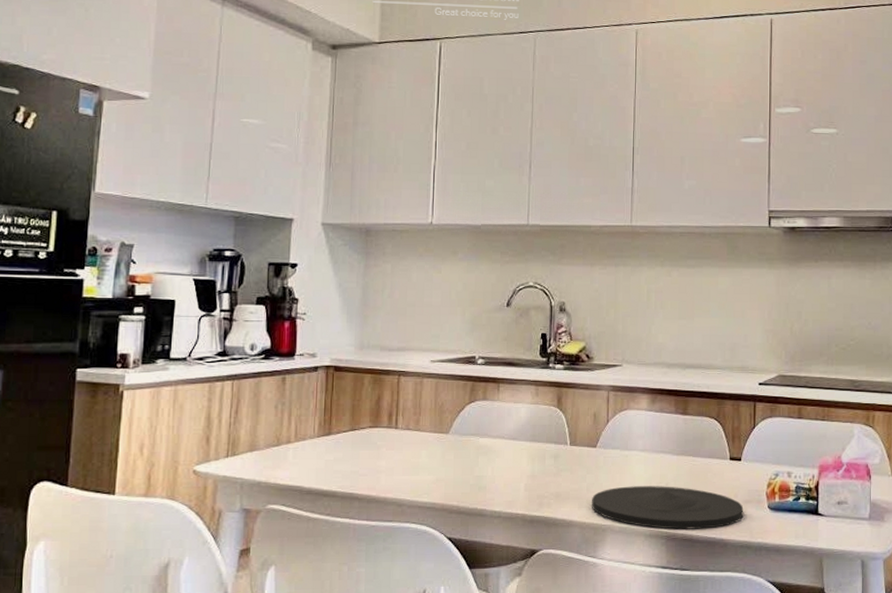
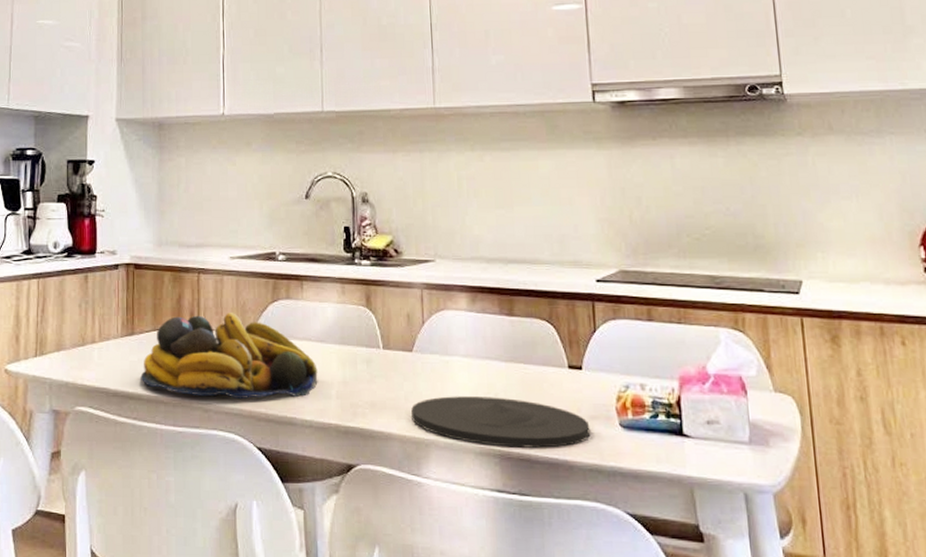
fruit bowl: none [336,413,509,494] -> present [140,313,318,400]

